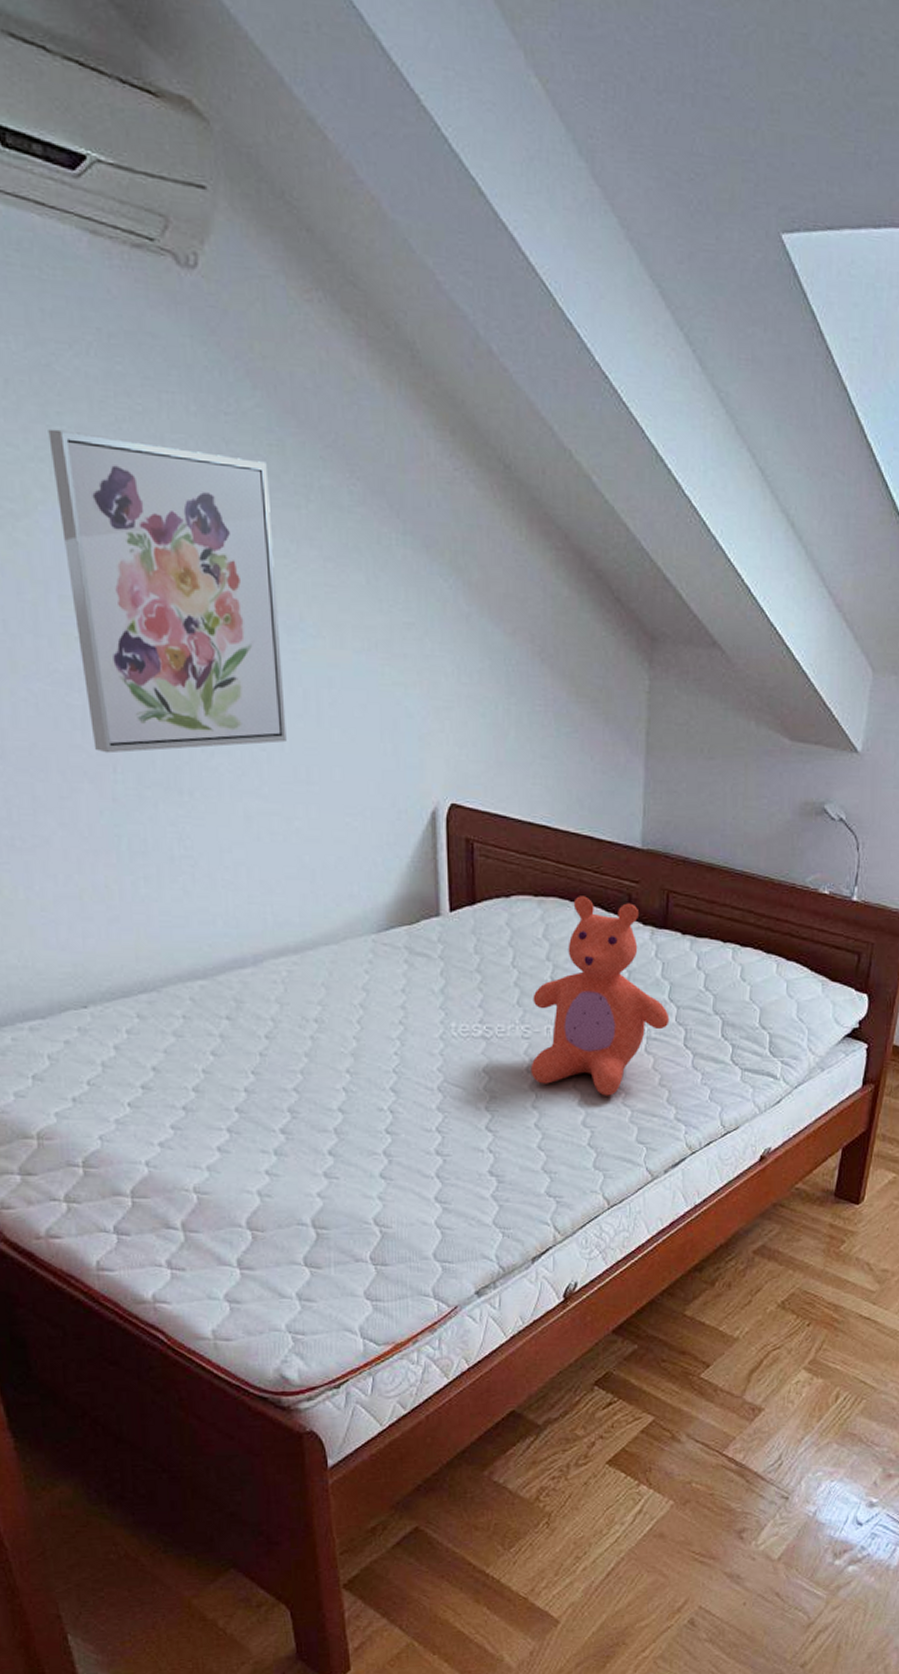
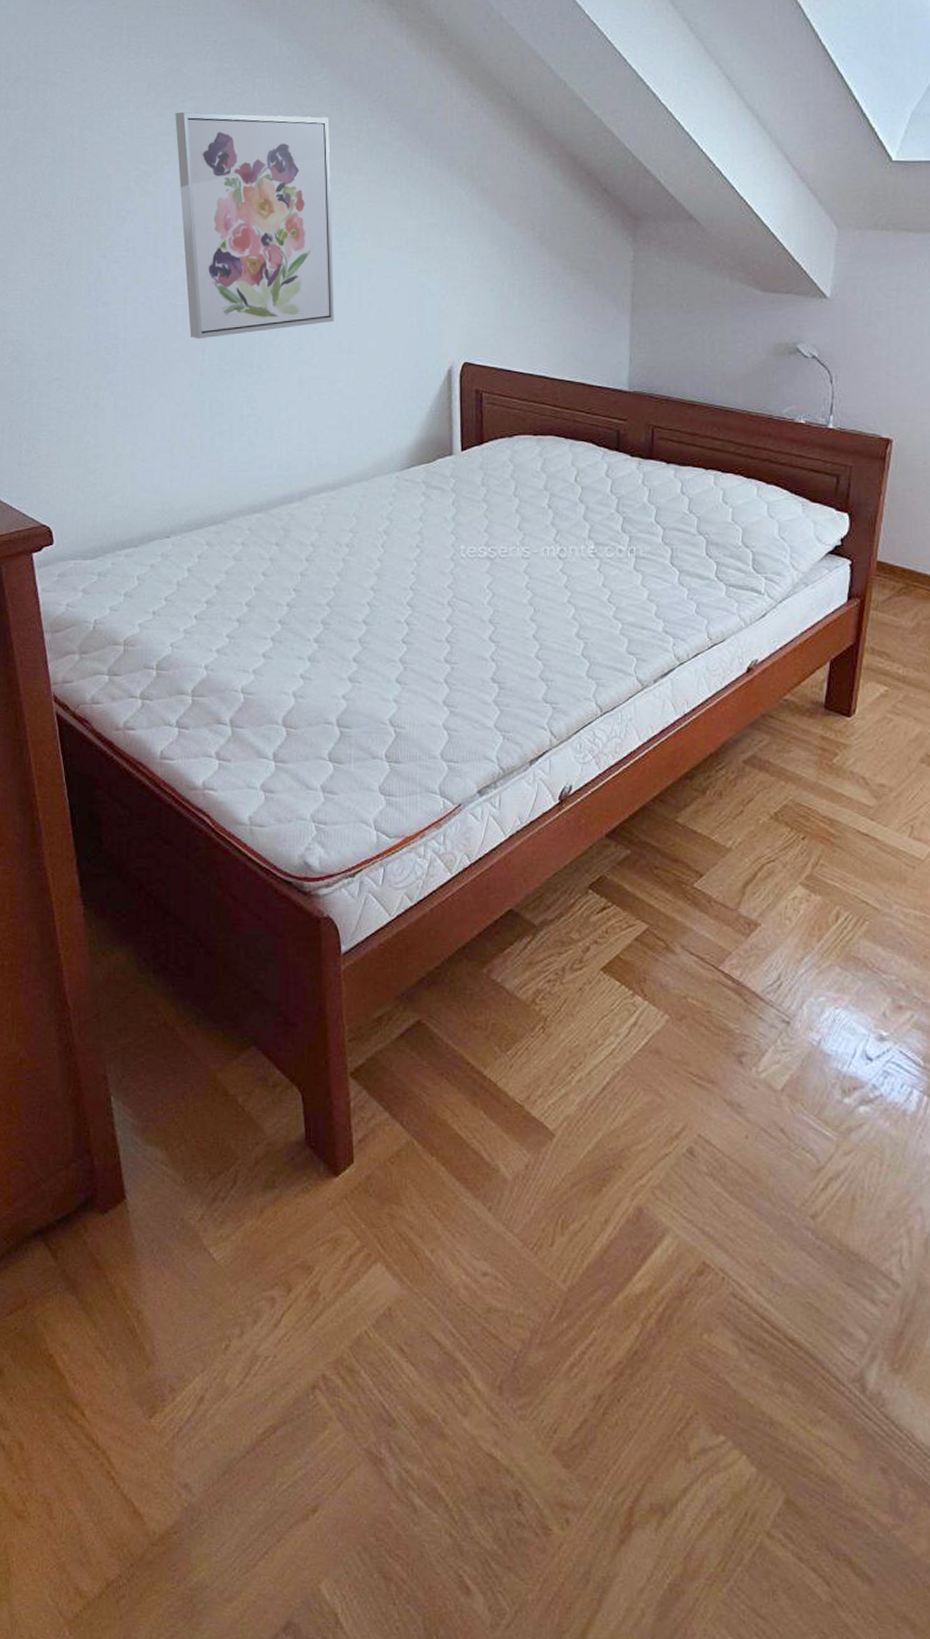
teddy bear: present [530,896,670,1096] -> none [530,433,656,610]

